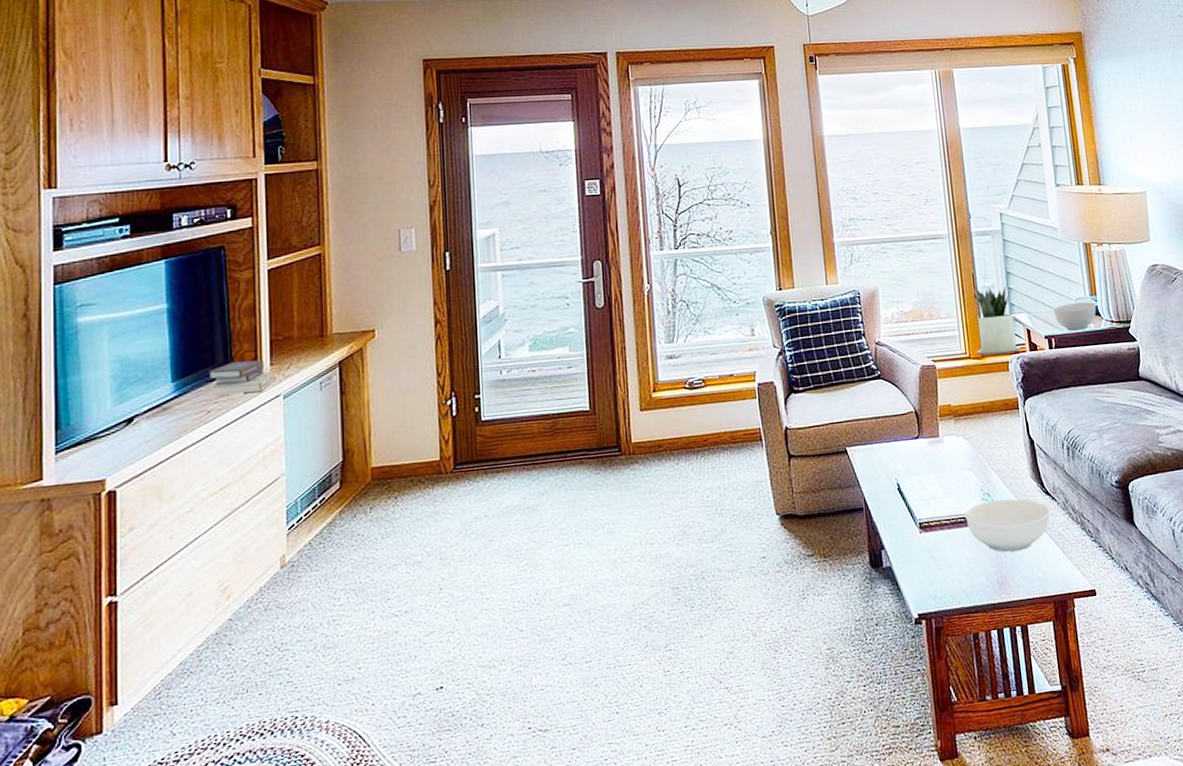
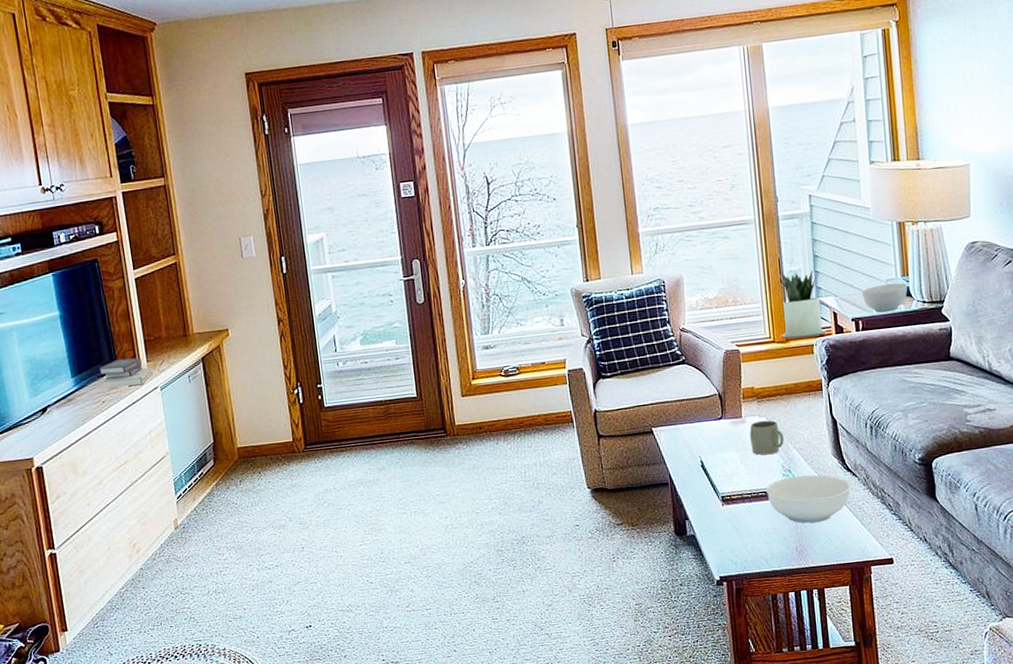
mug: none [947,439,982,478] -> present [750,420,784,456]

